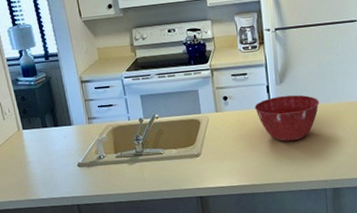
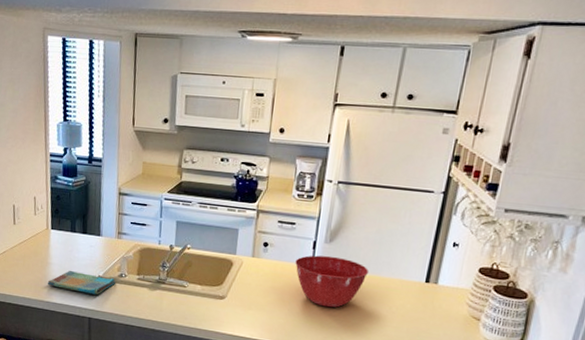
dish towel: none [30,162,96,184] -> present [48,271,115,295]

